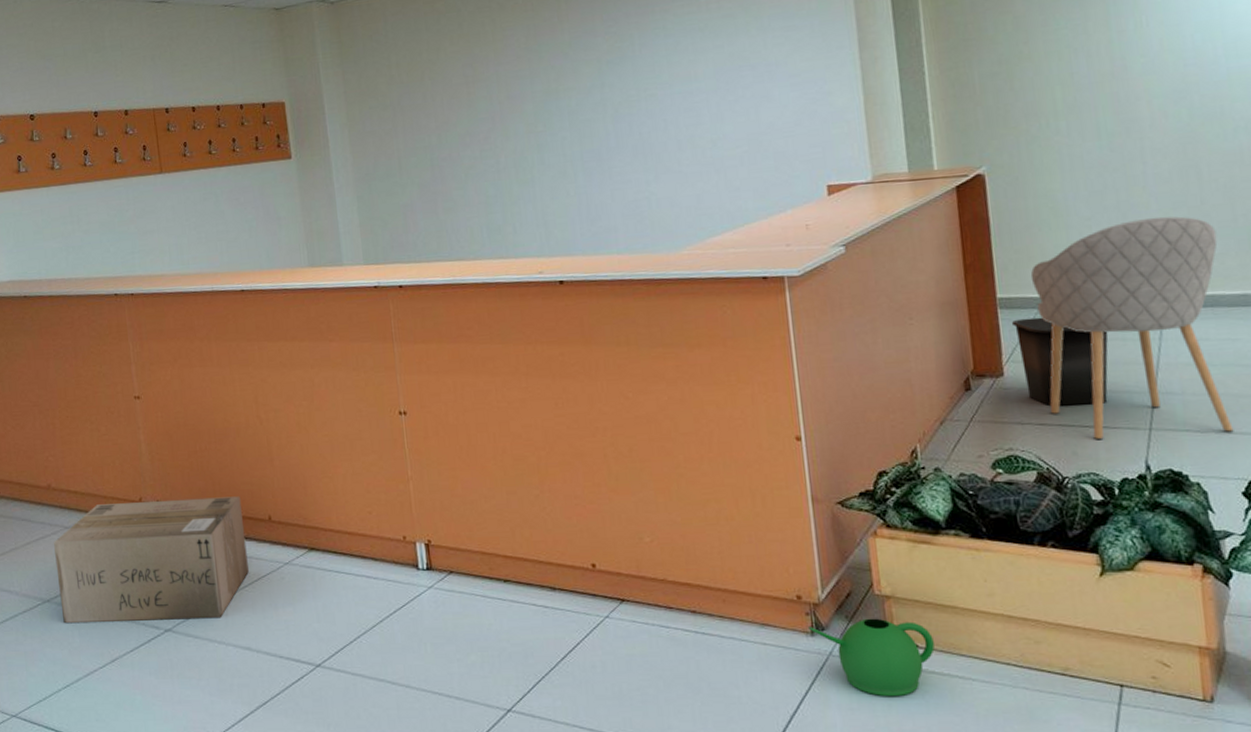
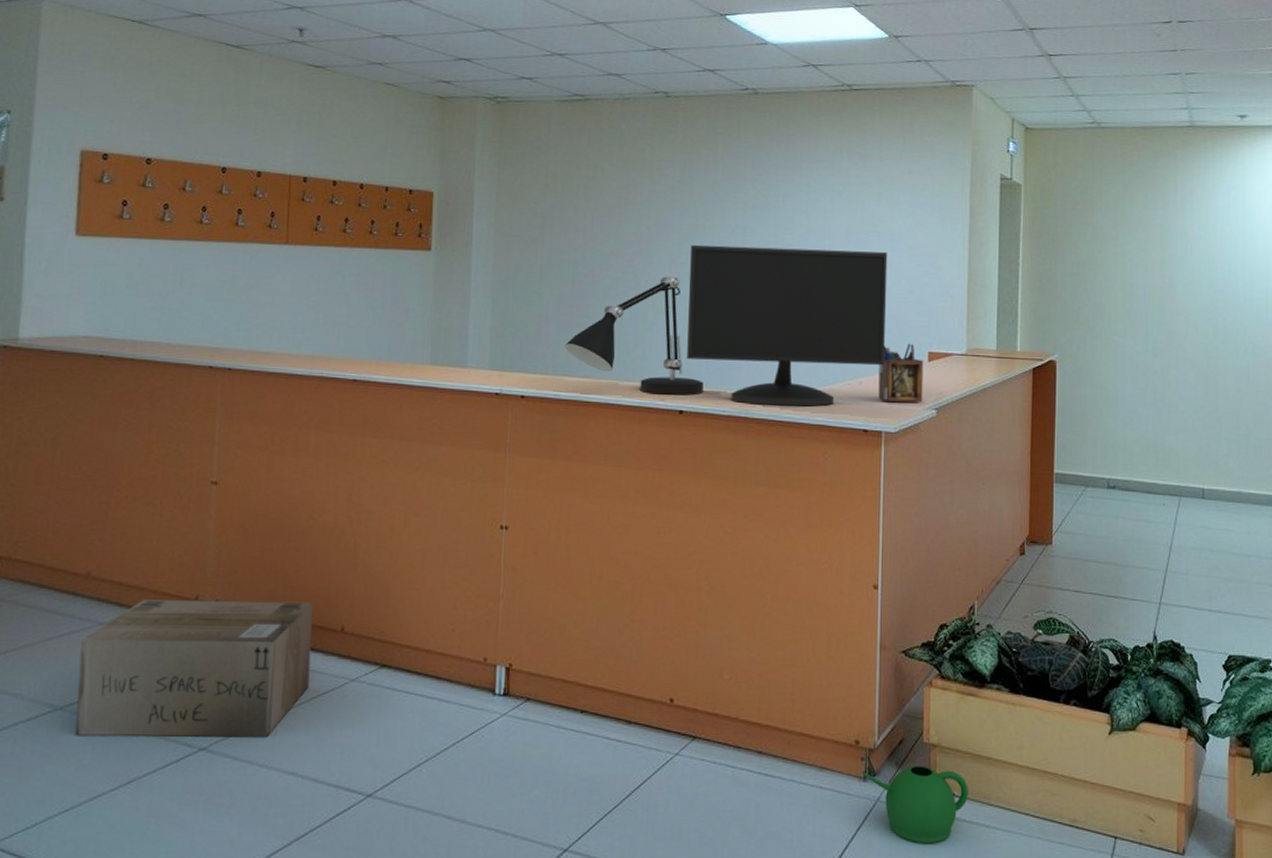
desk lamp: none [434,147,583,269] -> present [564,276,704,397]
computer monitor: none [546,86,777,266] -> present [687,244,888,407]
desk organizer: none [771,178,827,245] -> present [878,343,924,403]
waste bin: present [1011,317,1109,406] -> none [1063,493,1137,577]
chair: present [1030,216,1234,440] -> none [1082,417,1224,611]

